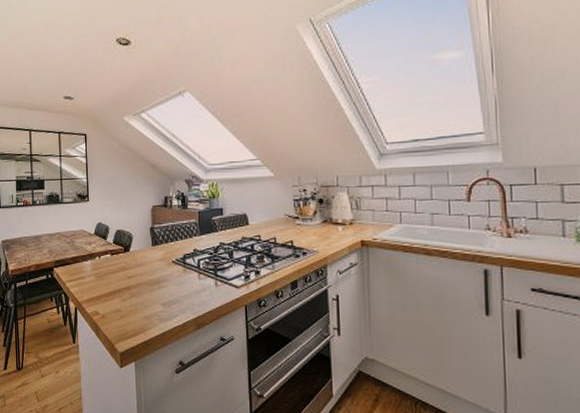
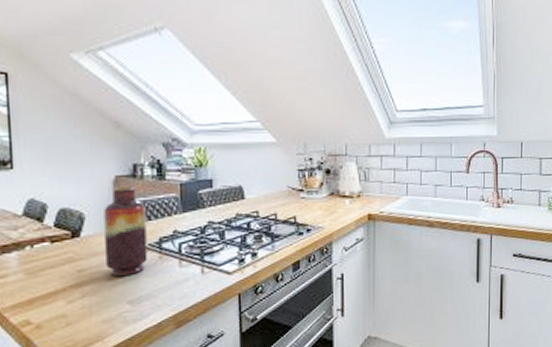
vase: none [145,214,175,284] -> present [104,187,148,277]

